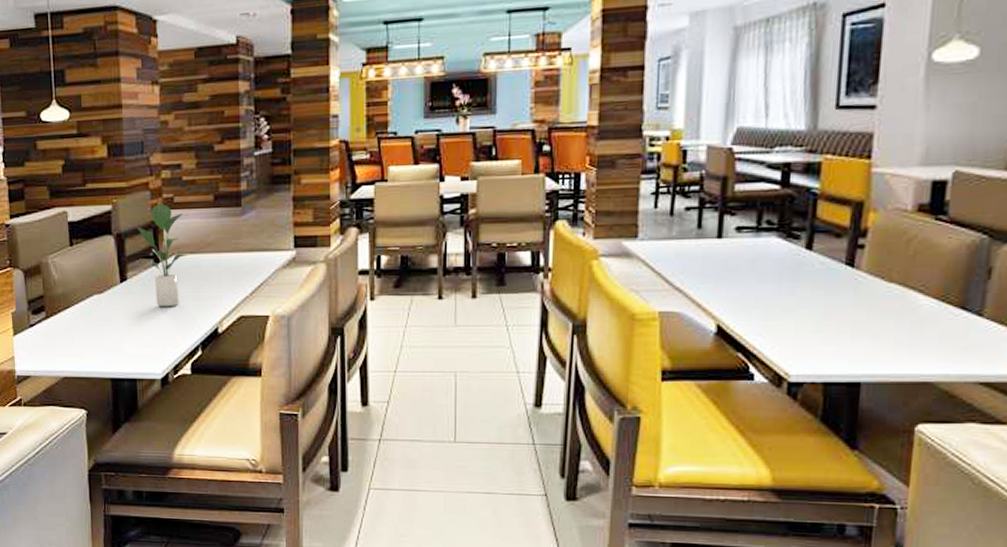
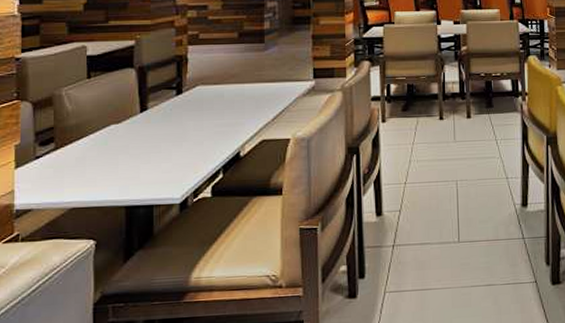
potted plant: present [136,203,188,307] -> none [160,39,211,135]

